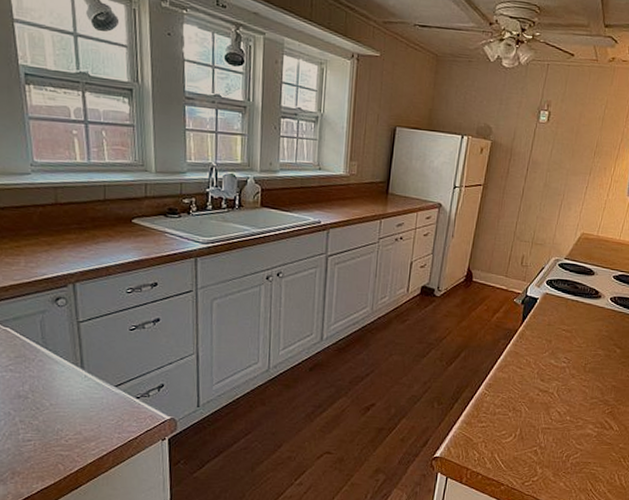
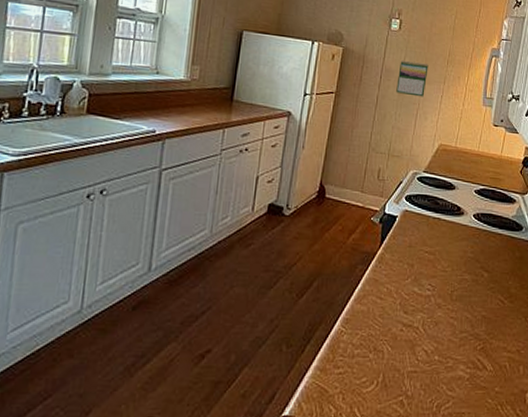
calendar: none [542,153,575,188] -> present [396,61,429,97]

